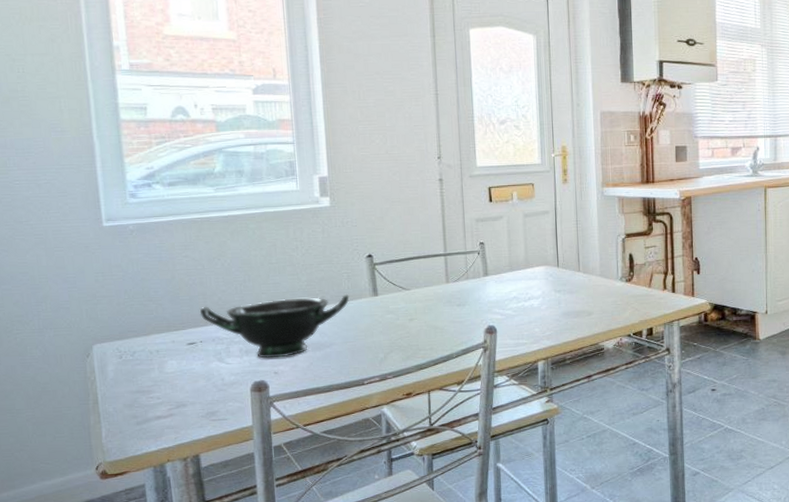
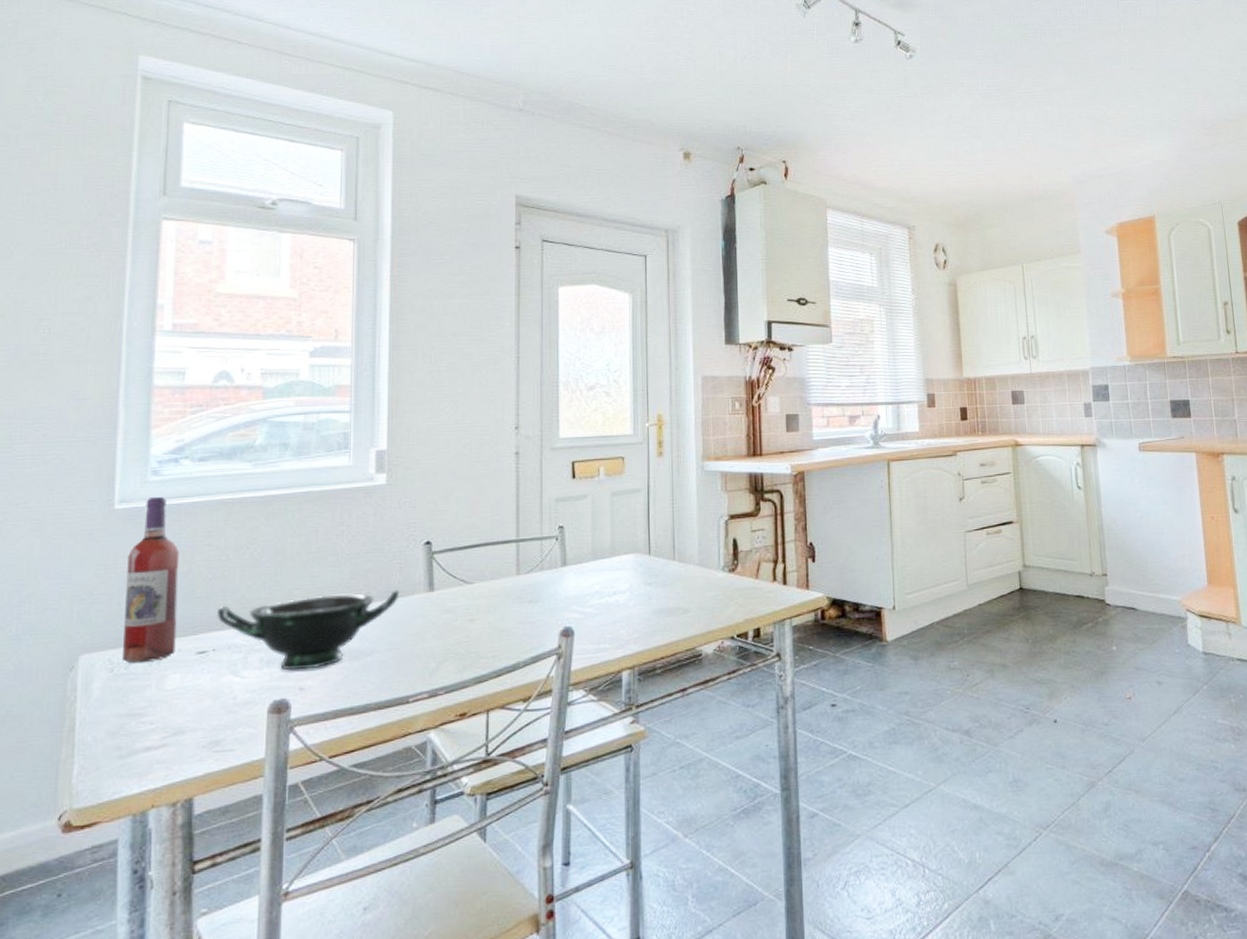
wine bottle: none [120,215,170,352] -> present [123,496,180,664]

